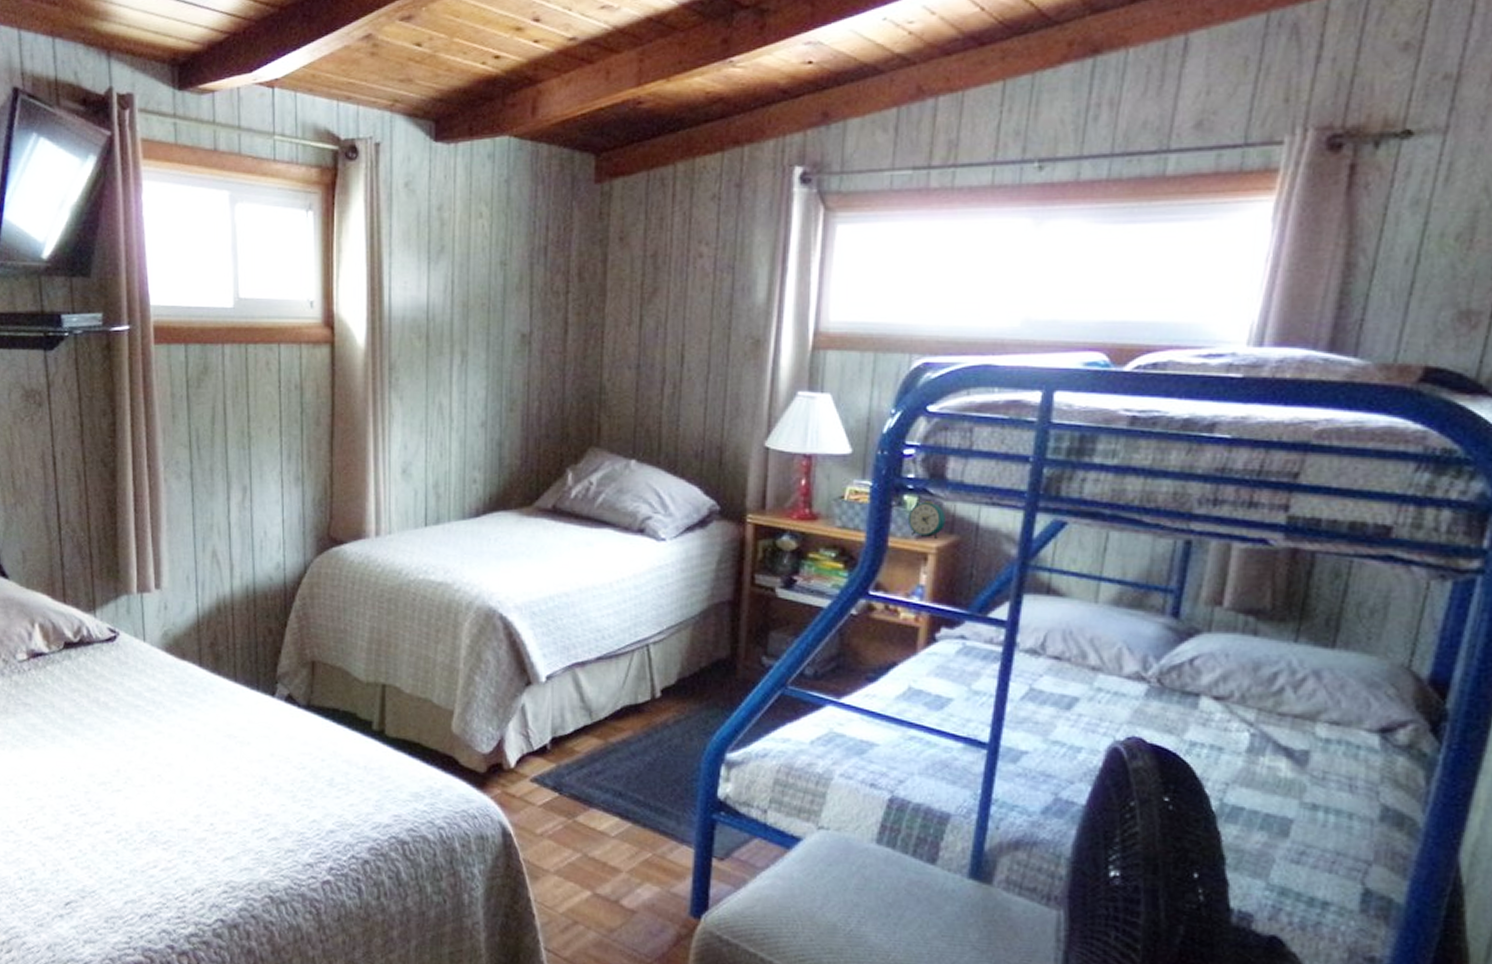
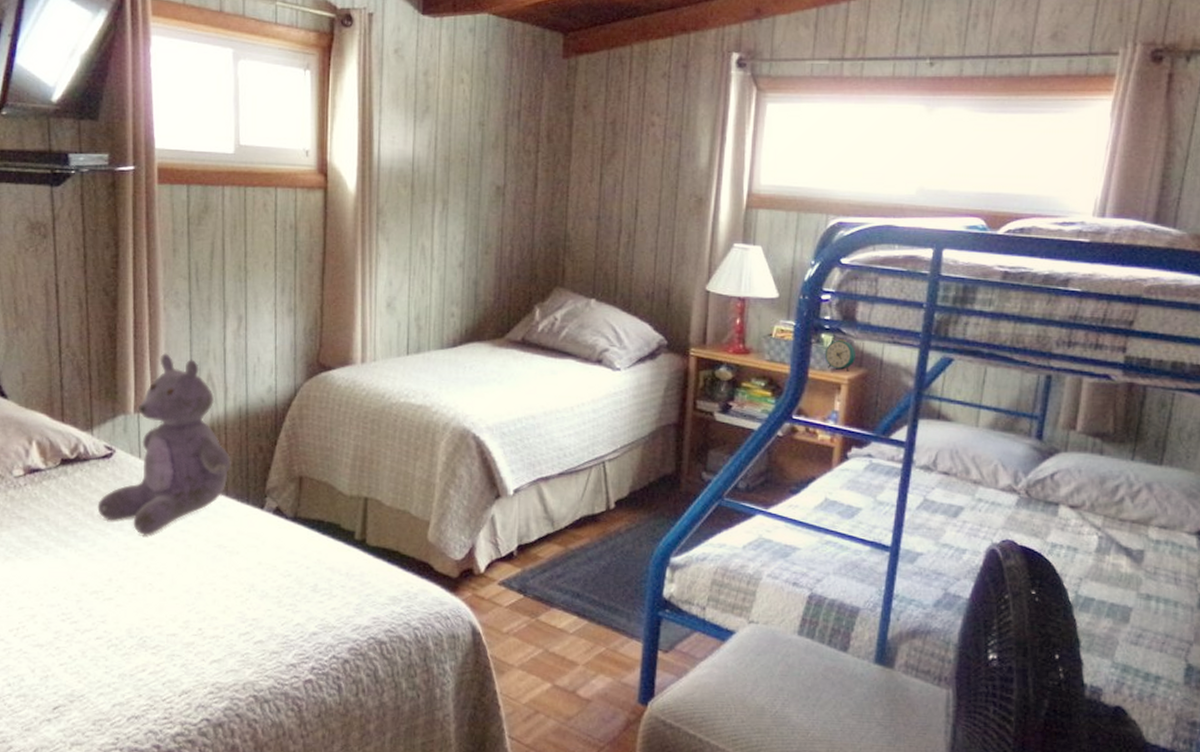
stuffed animal: none [103,528,239,724] -> present [97,353,231,535]

